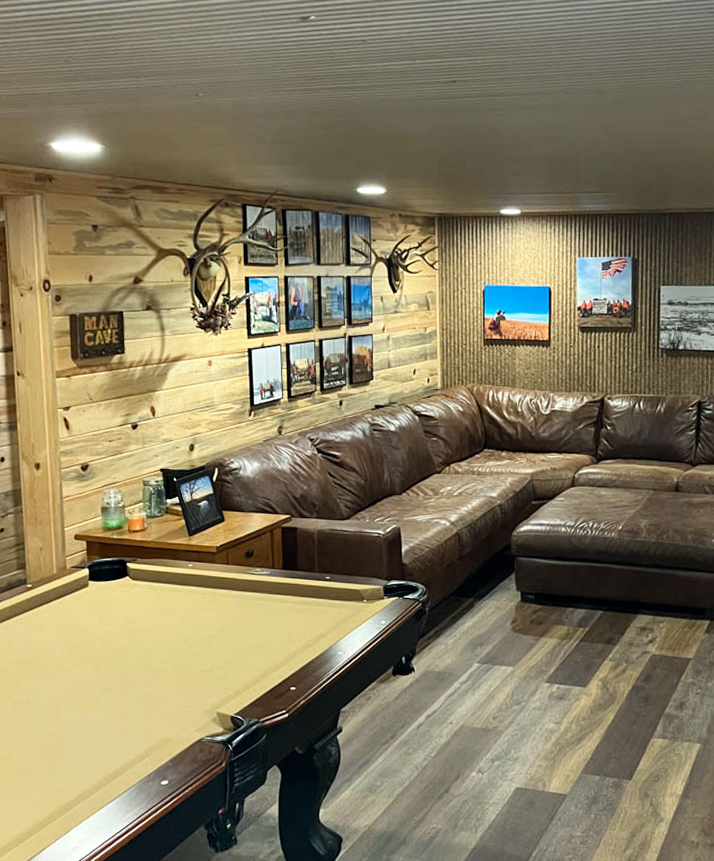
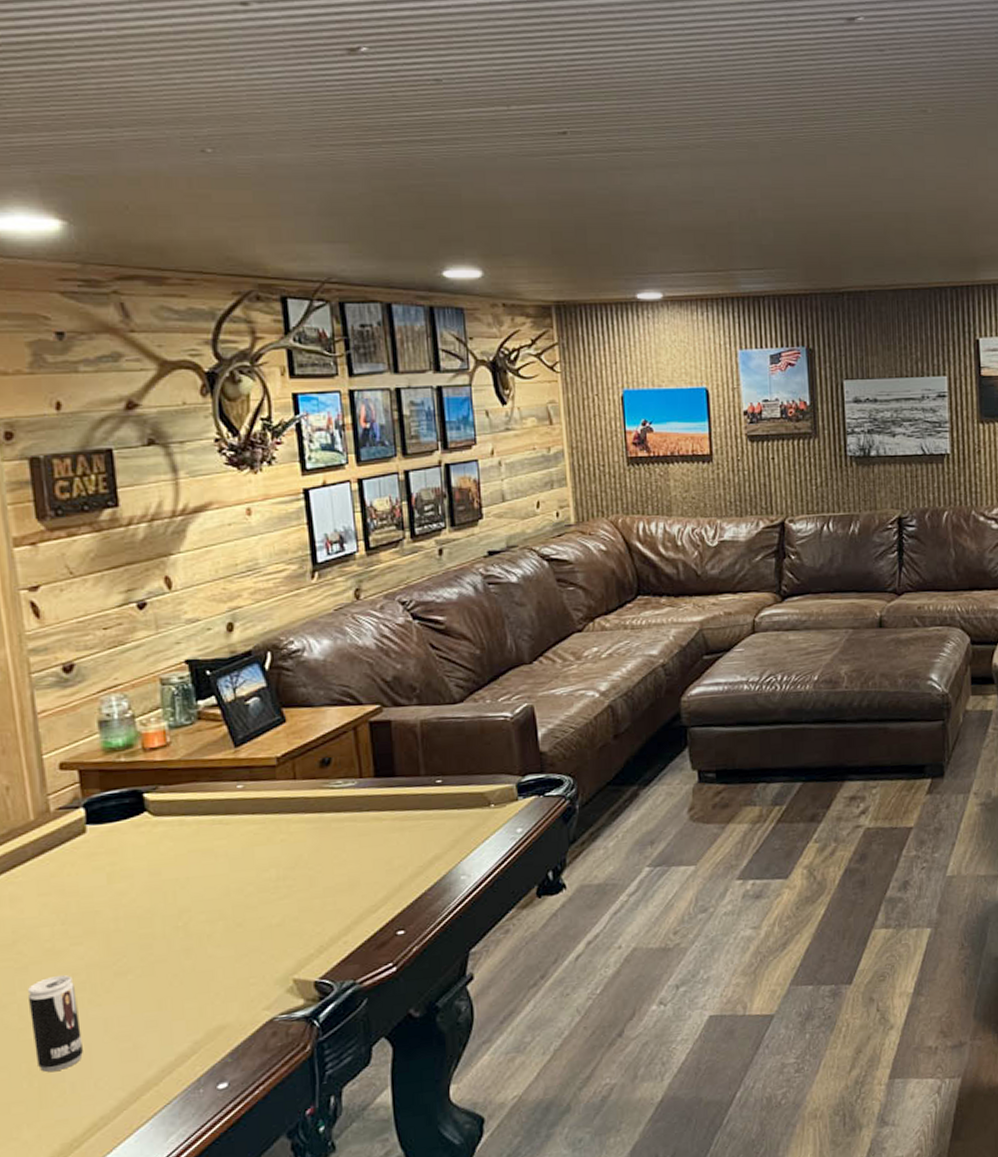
beverage can: none [44,686,76,754] -> present [27,975,83,1073]

